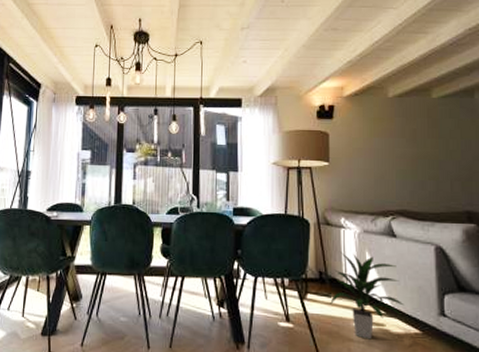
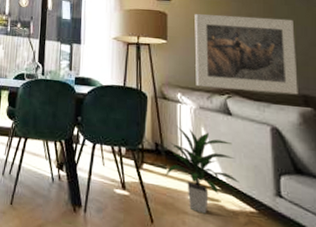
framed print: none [357,132,462,212] -> present [194,14,298,95]

